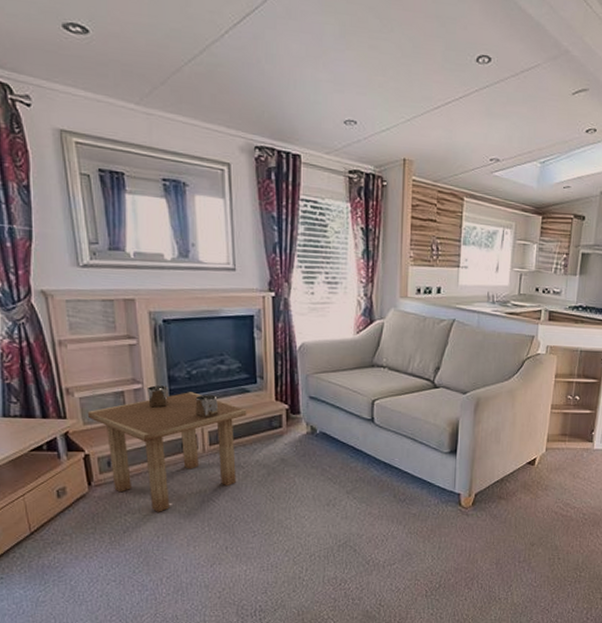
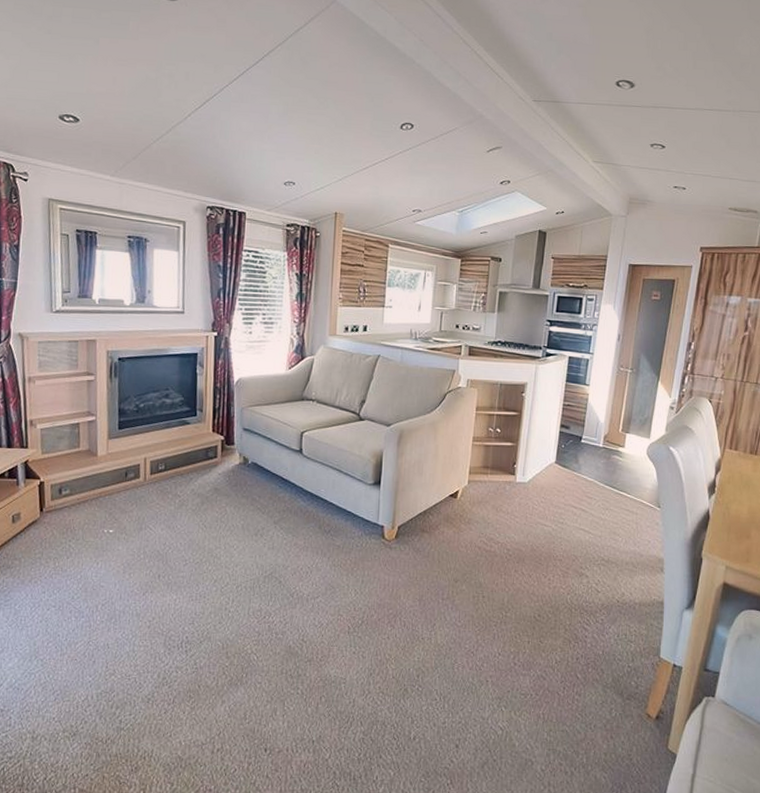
side table: present [87,385,247,512] -> none [46,418,186,539]

